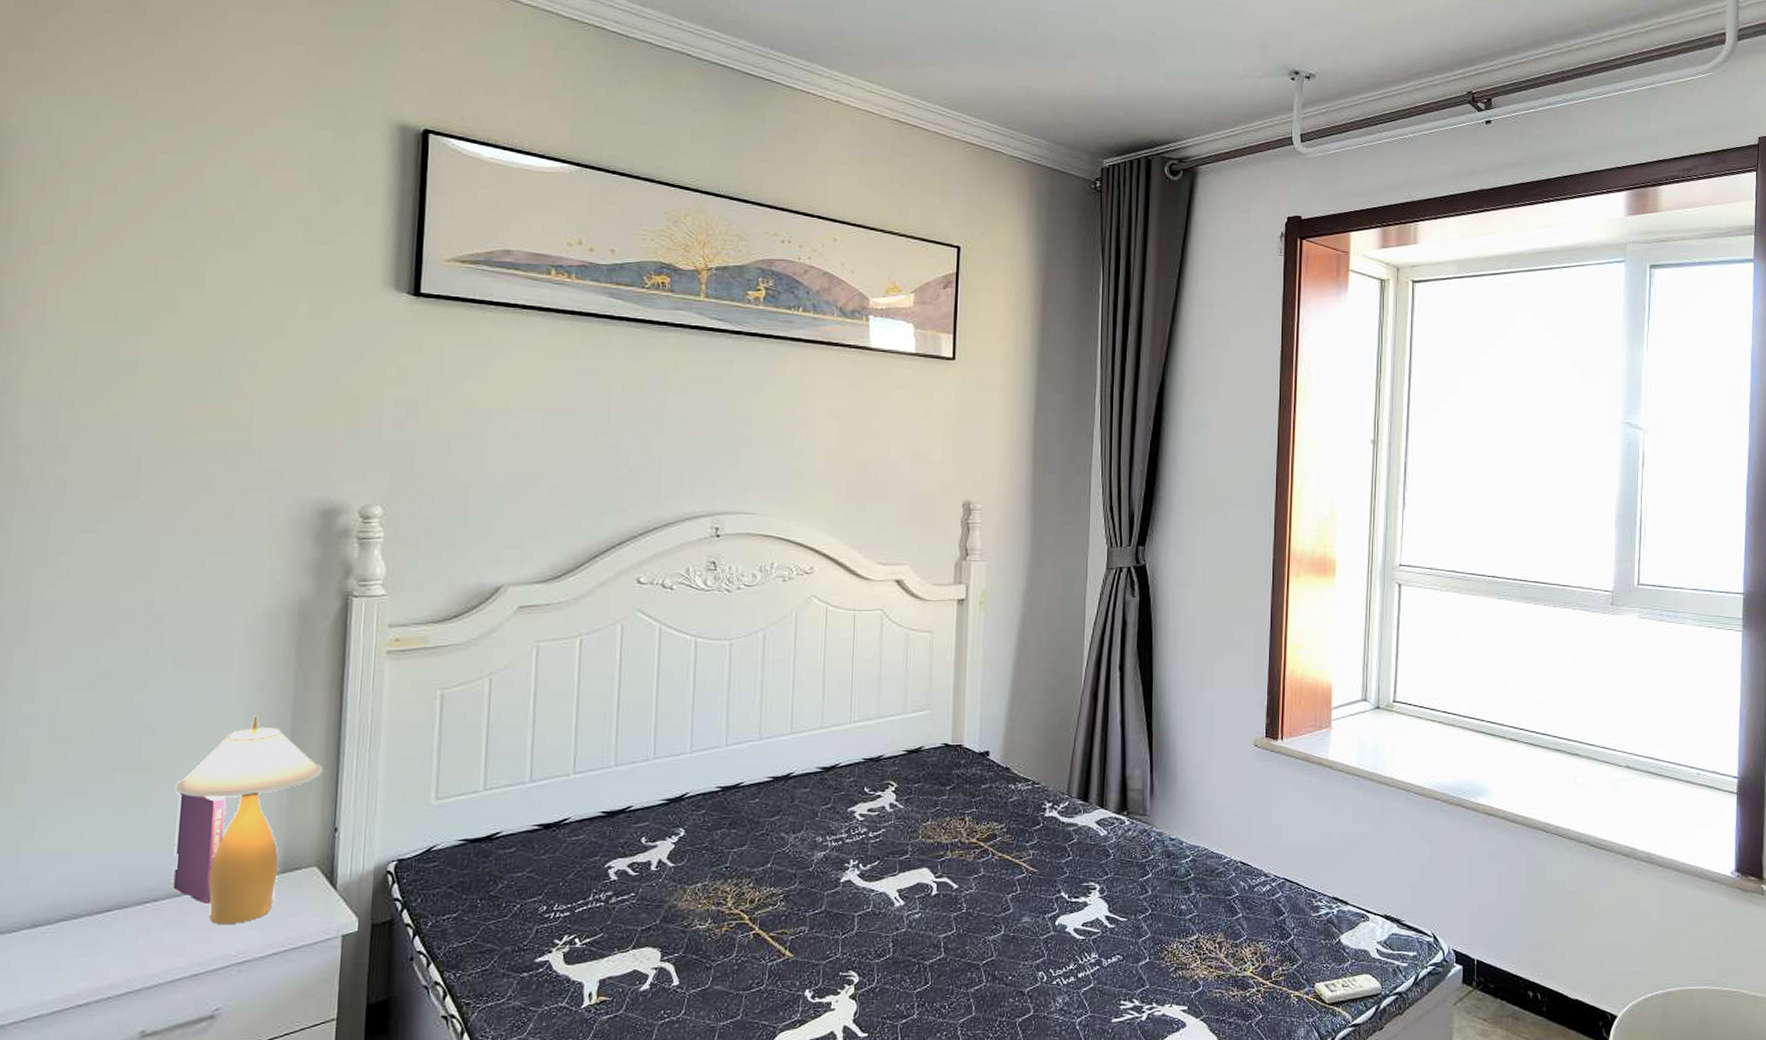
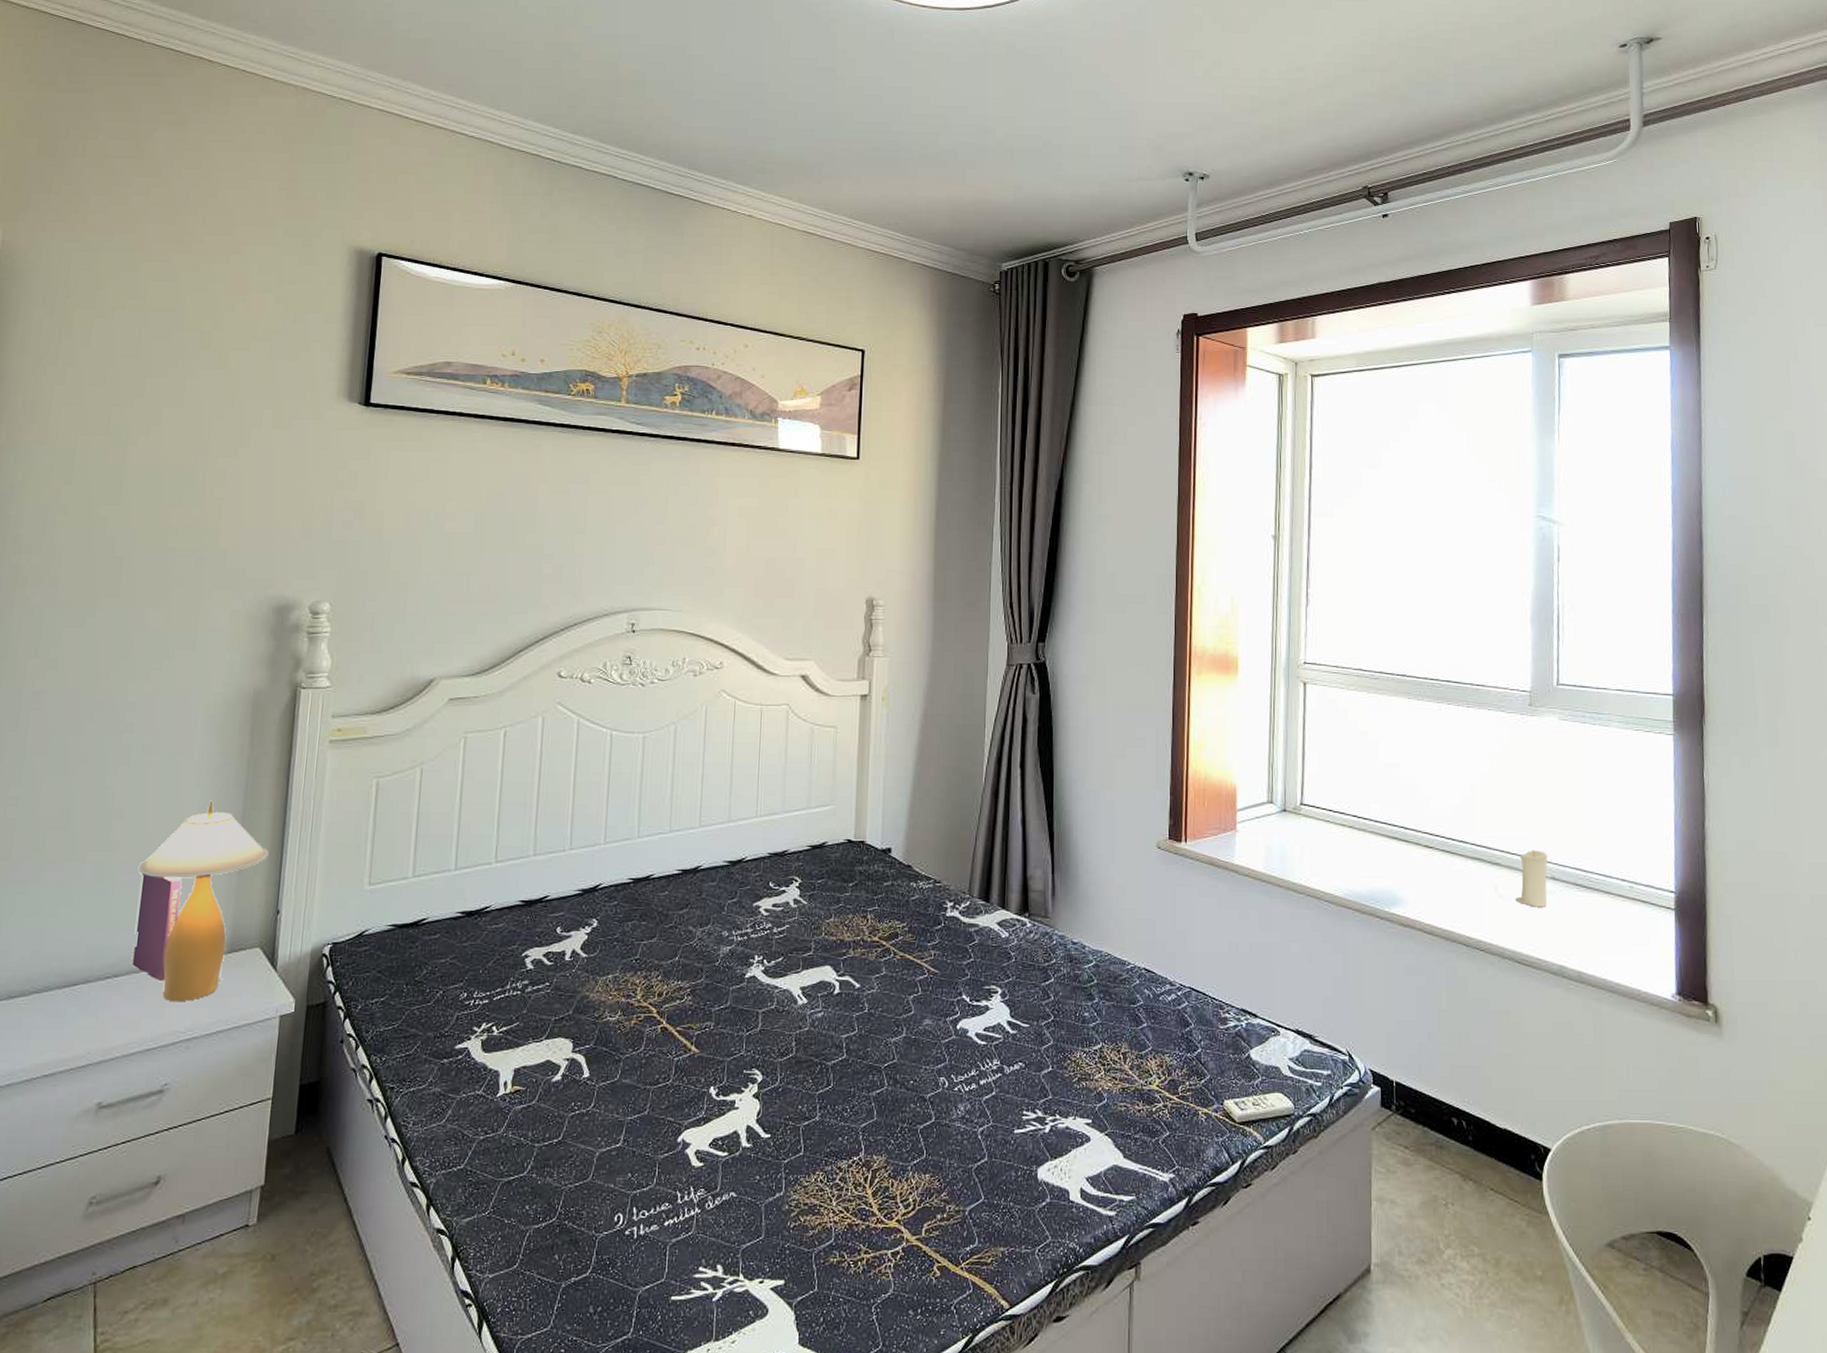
candle: none [1593,741,1624,794] -> present [1516,850,1548,907]

